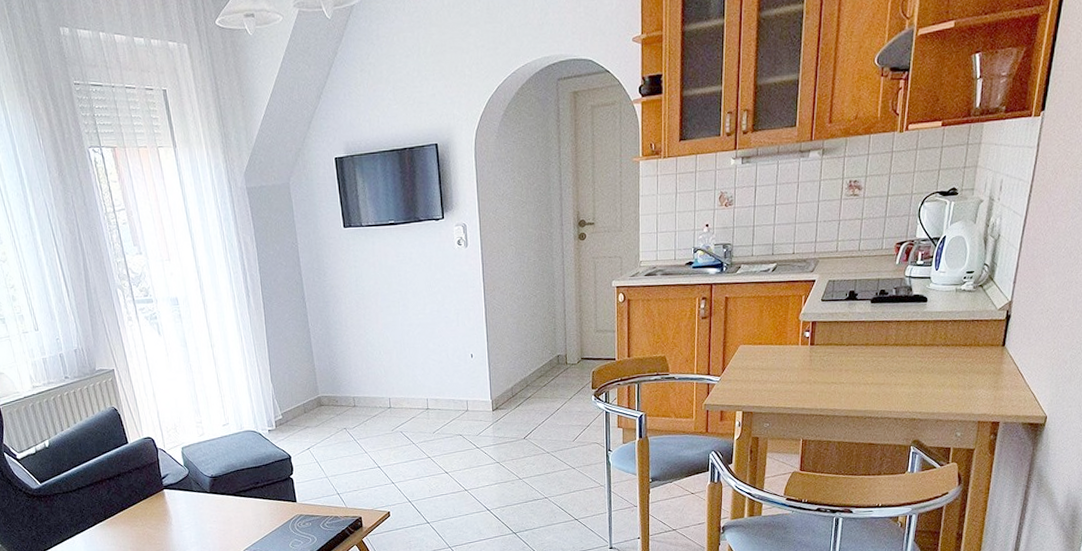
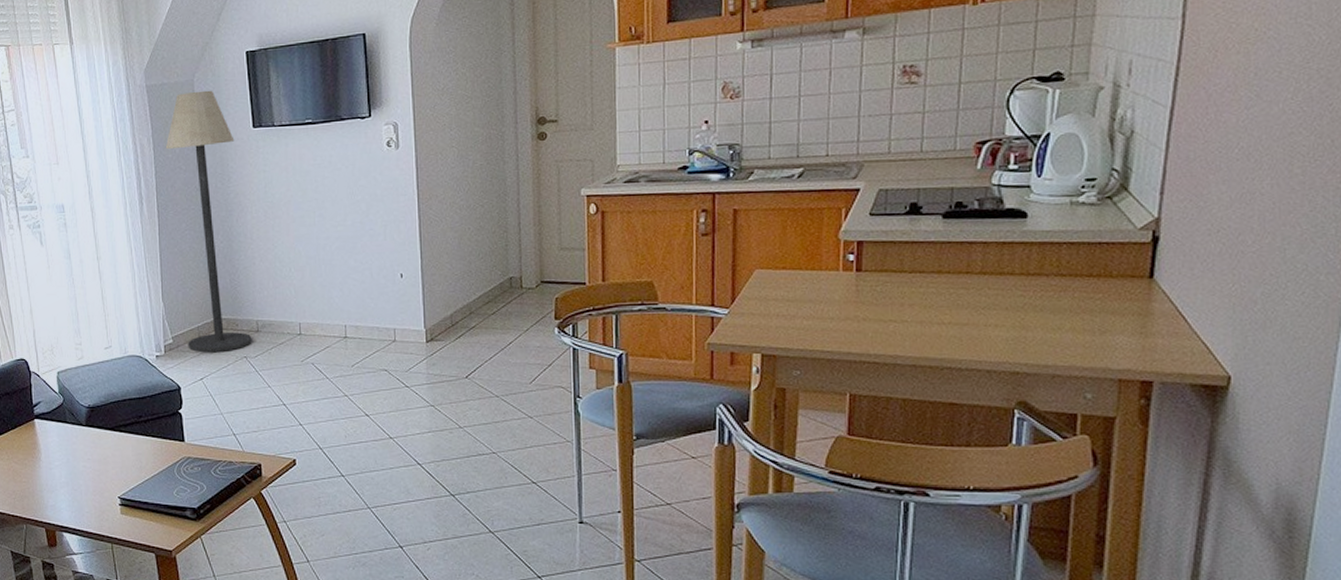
floor lamp: none [267,193,350,426] -> present [165,90,252,353]

